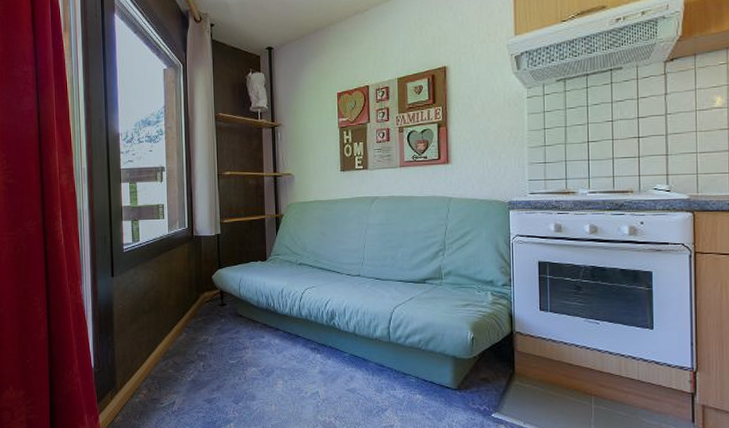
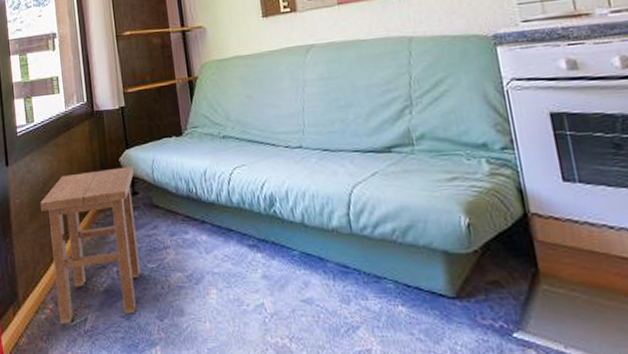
stool: none [140,283,223,406] -> present [39,166,141,324]

